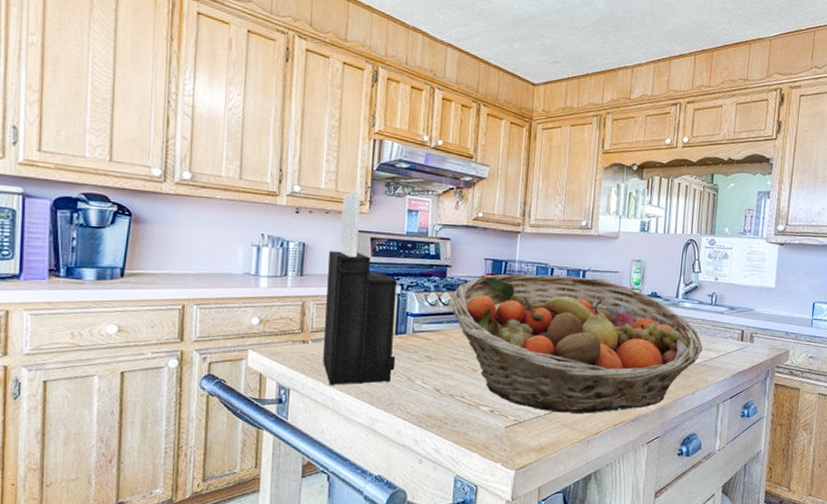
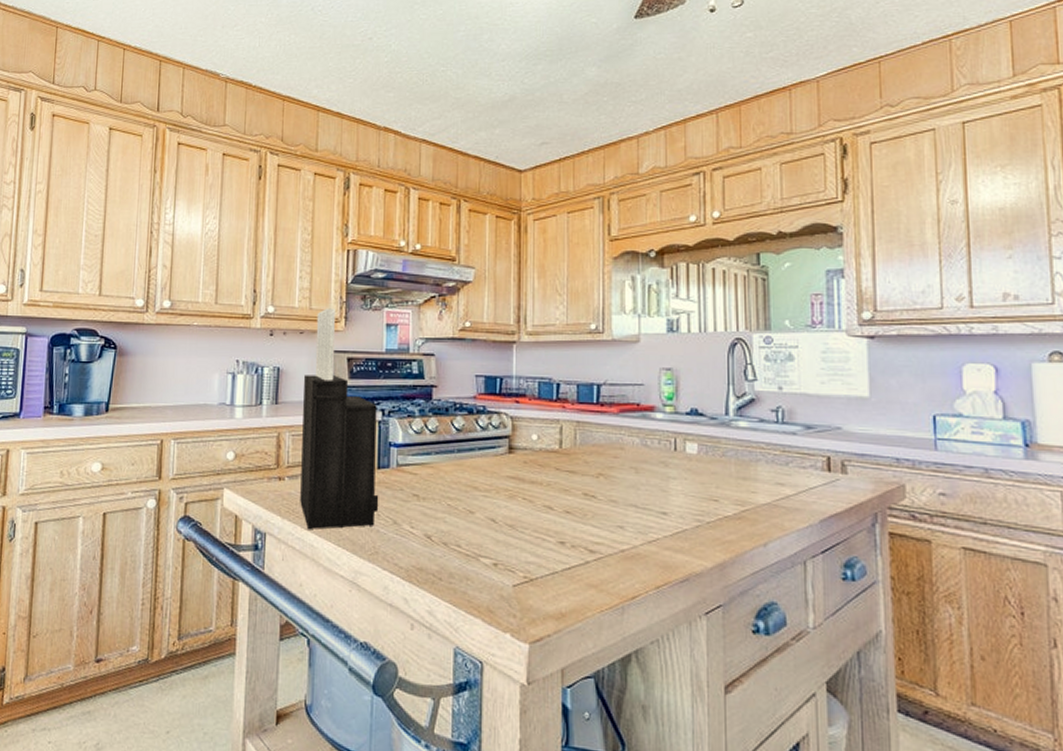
fruit basket: present [452,274,703,414] -> none [440,391,771,571]

